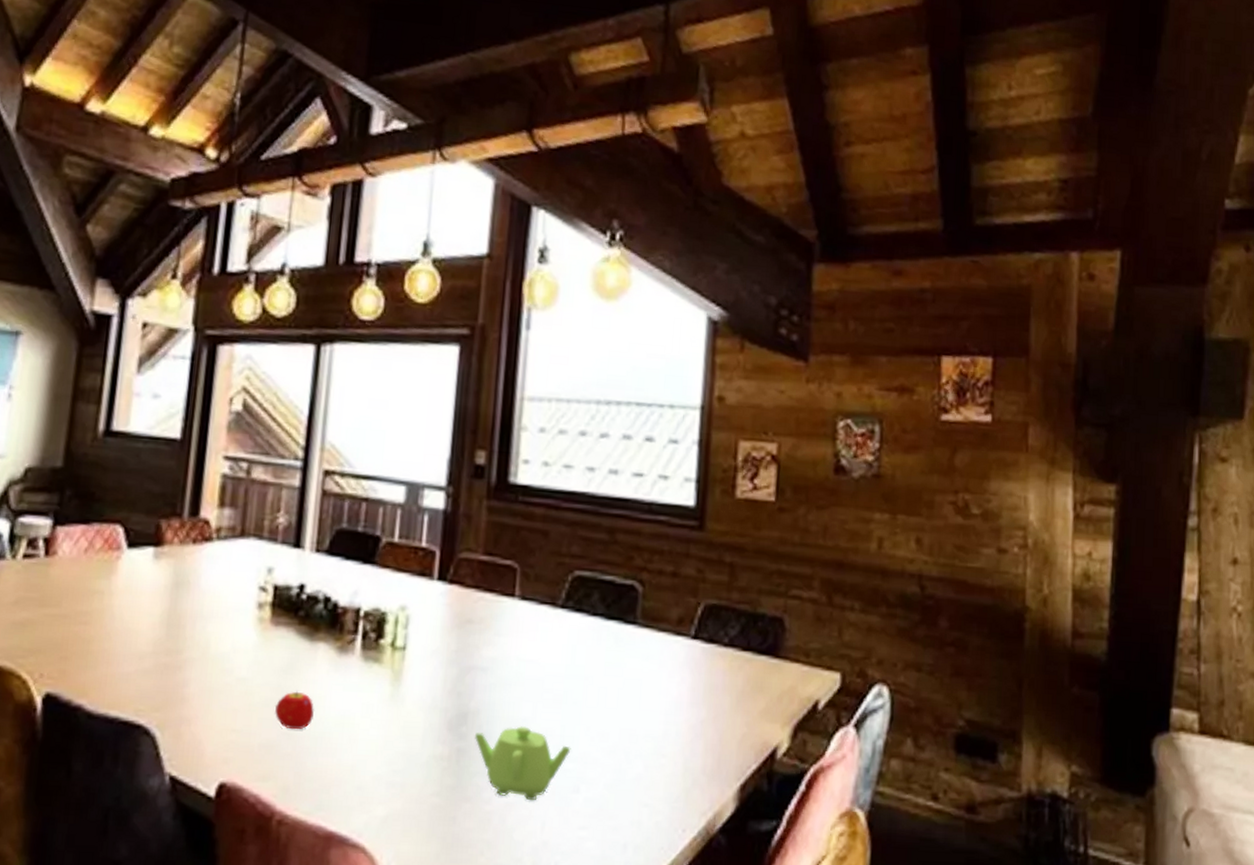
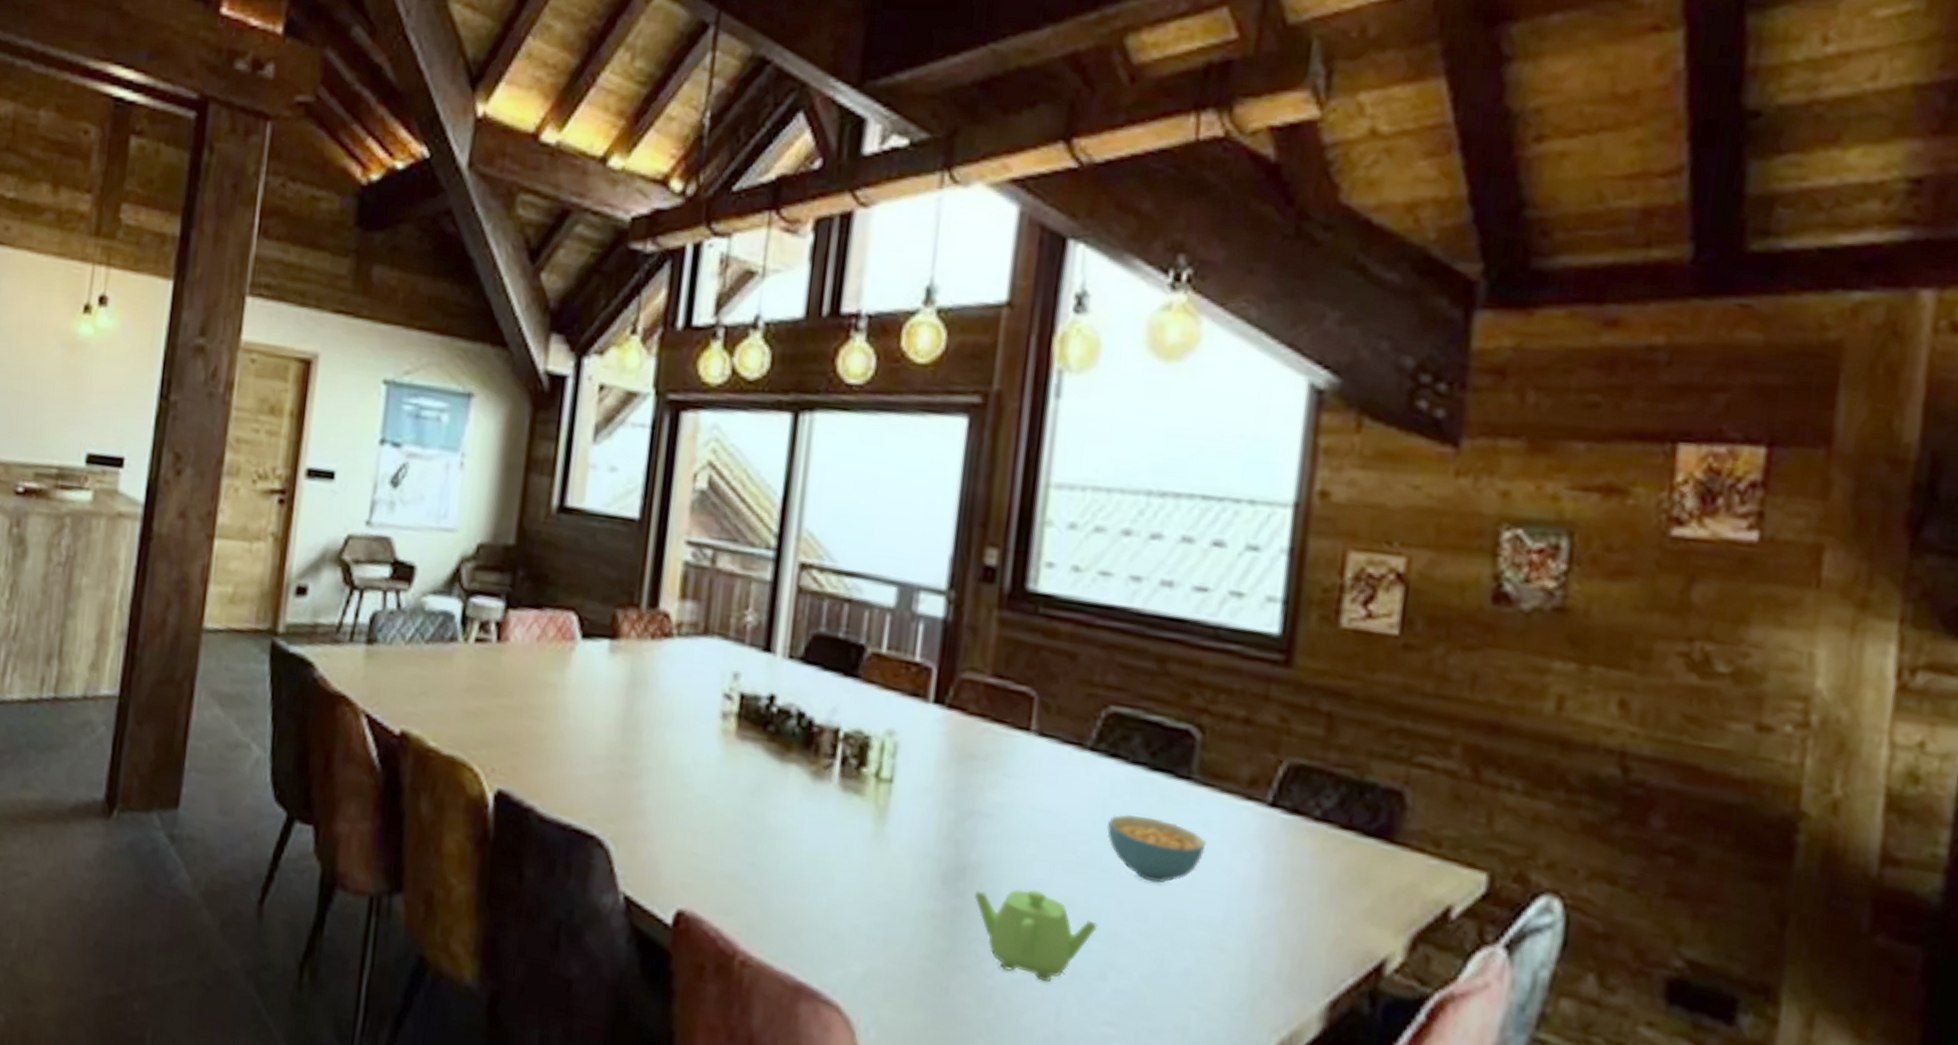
fruit: present [274,691,315,730] -> none [739,817,785,862]
cereal bowl: none [575,656,649,709] -> present [1106,814,1207,884]

